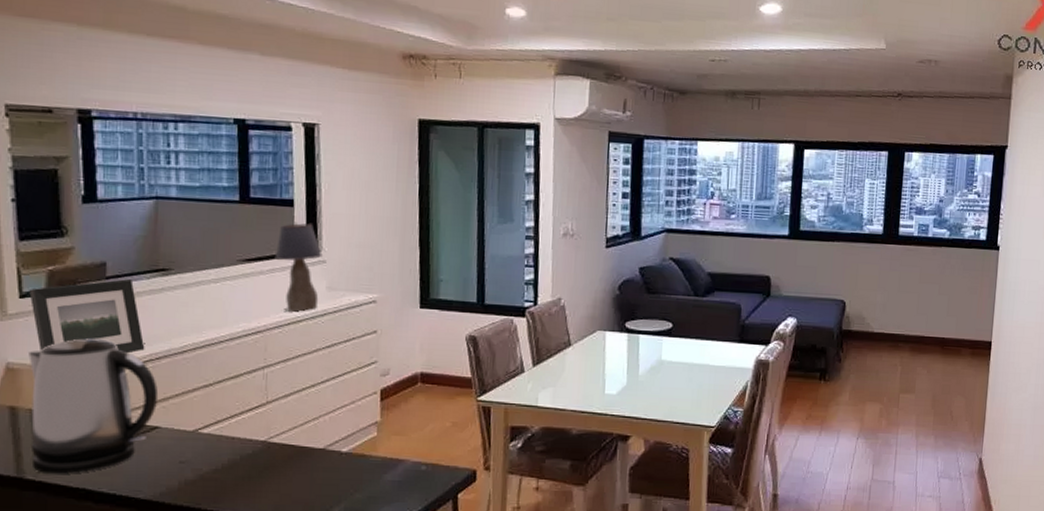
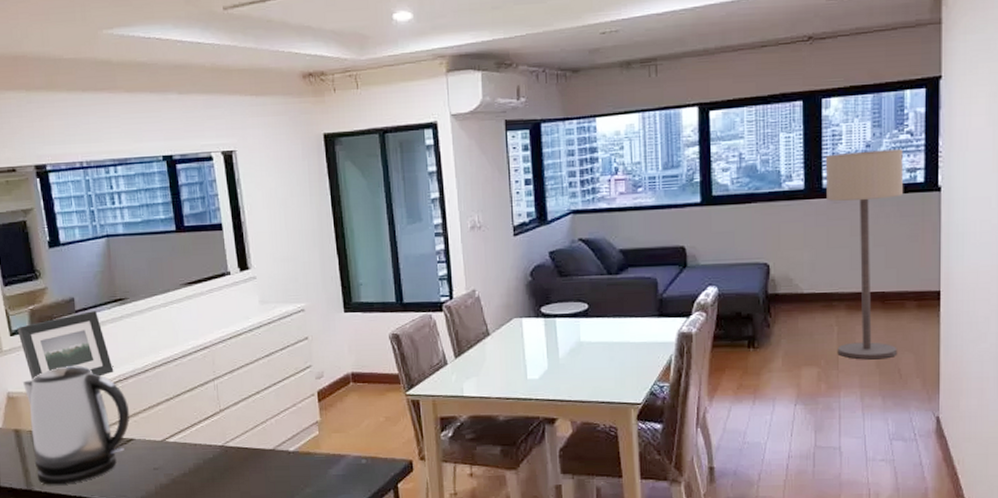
table lamp: present [274,222,323,312] -> none [211,244,254,327]
floor lamp: none [899,204,970,401] -> present [825,149,903,360]

